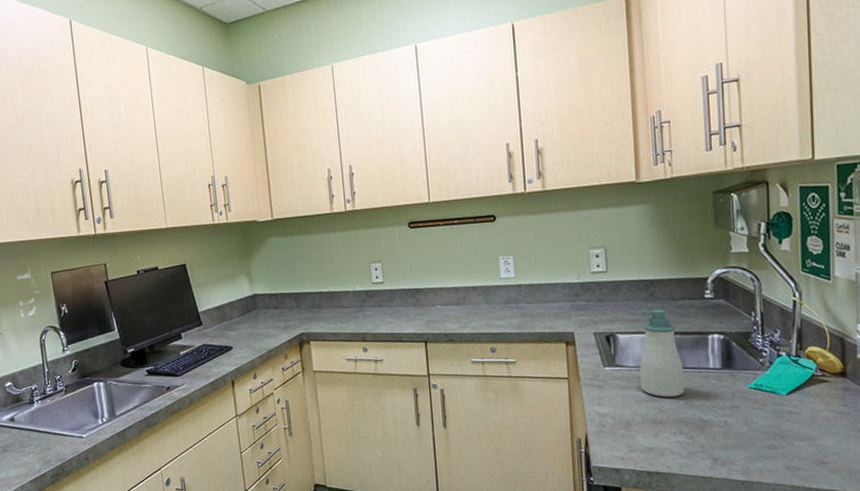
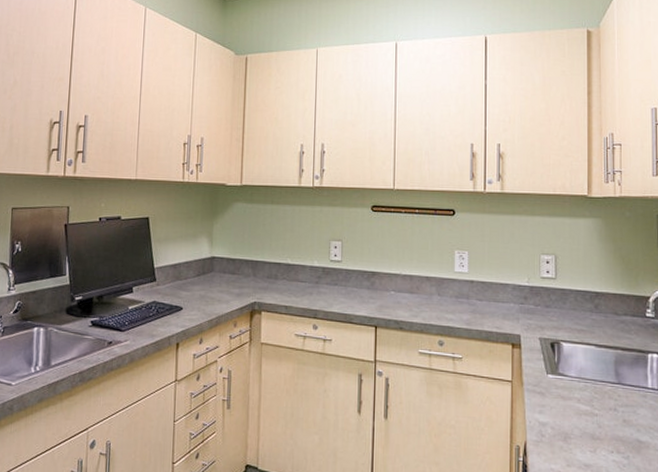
soap bottle: present [640,309,685,398] -> none [582,322,624,414]

